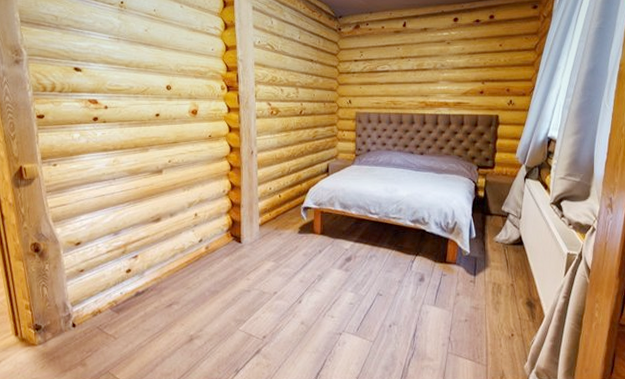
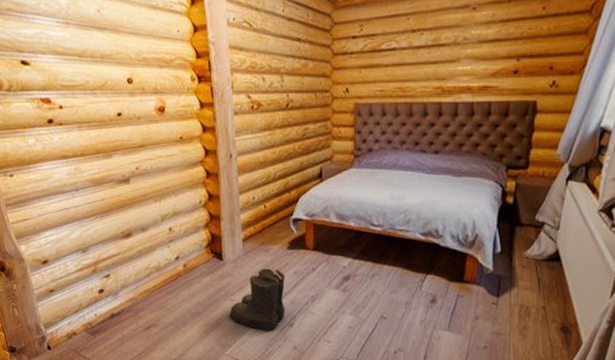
boots: none [243,250,295,307] -> present [227,268,285,331]

